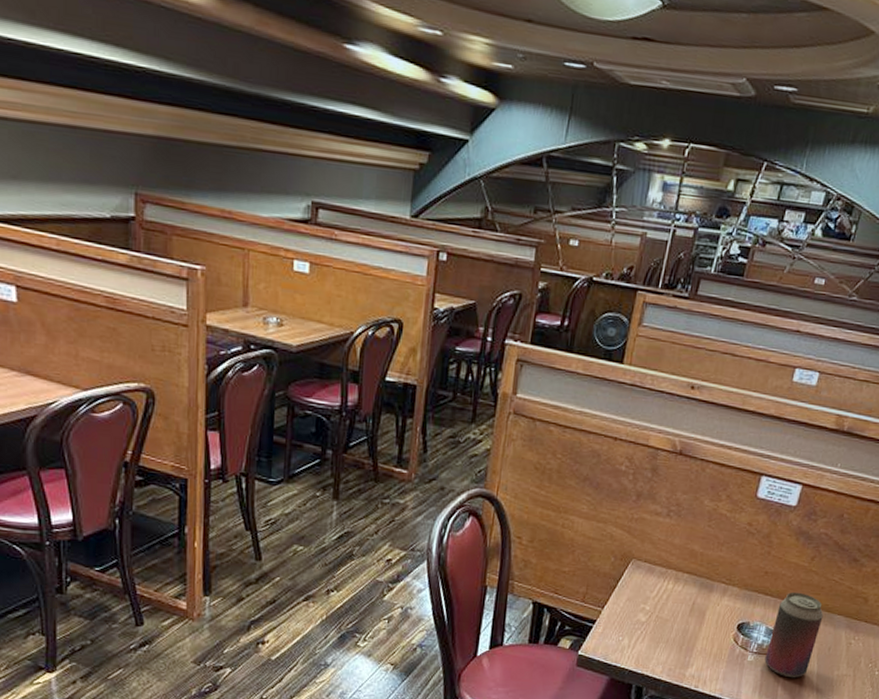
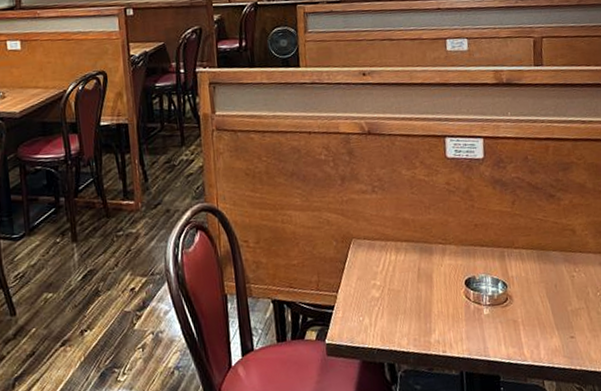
beverage can: present [764,591,824,678] -> none [496,237,543,324]

